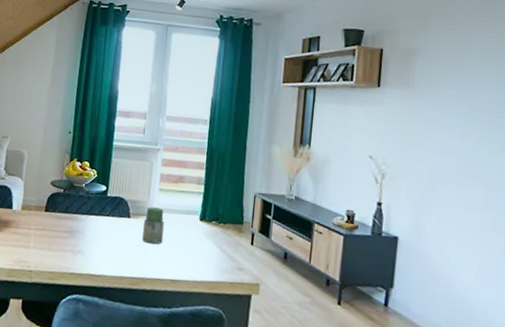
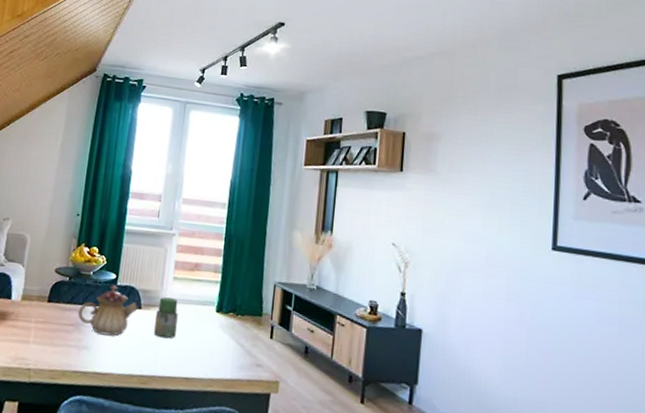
teapot: none [72,196,127,242] -> present [77,285,138,336]

